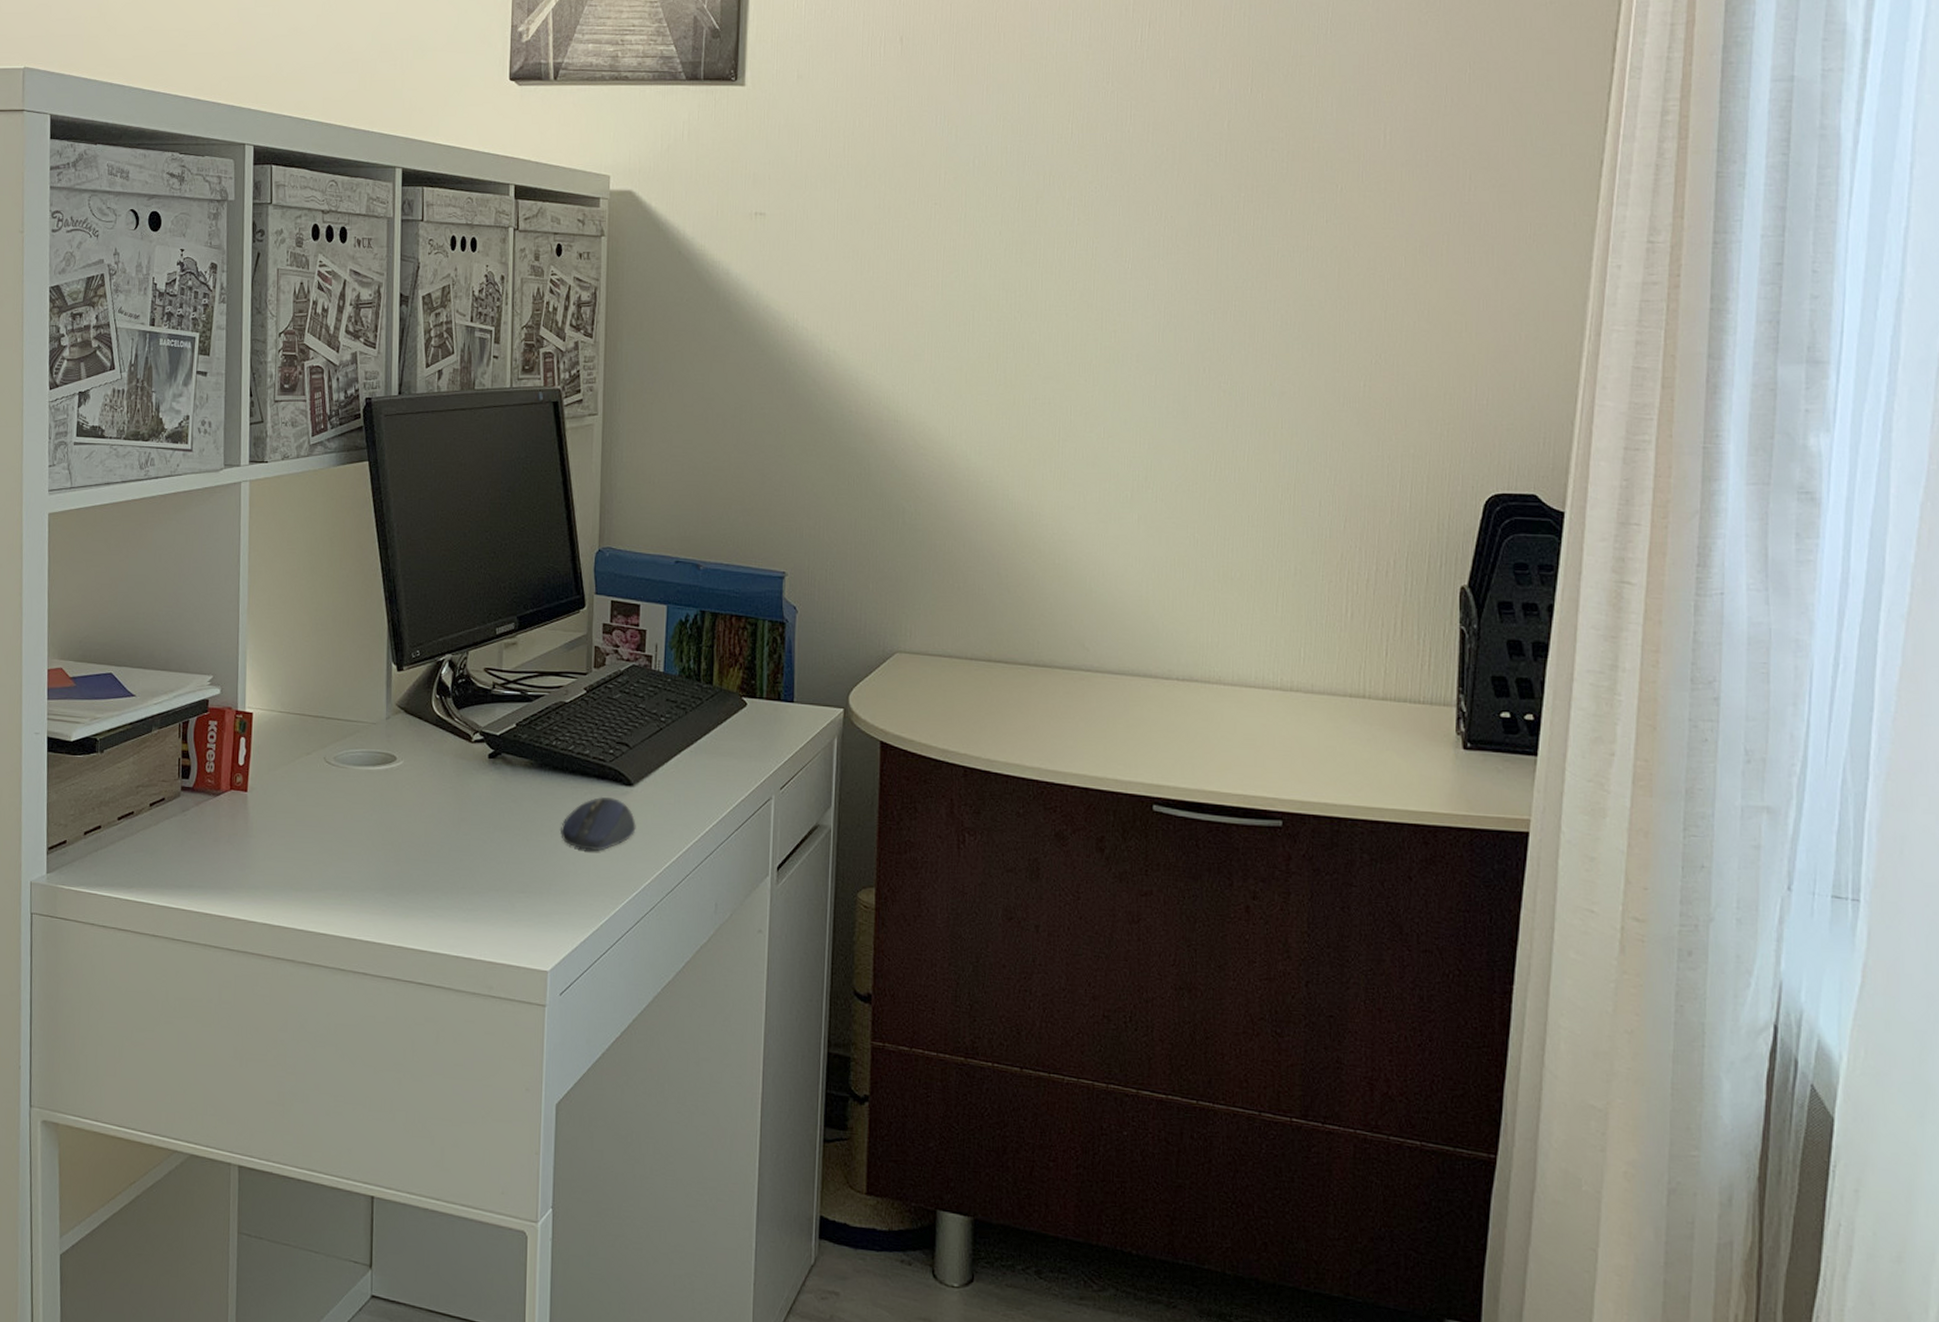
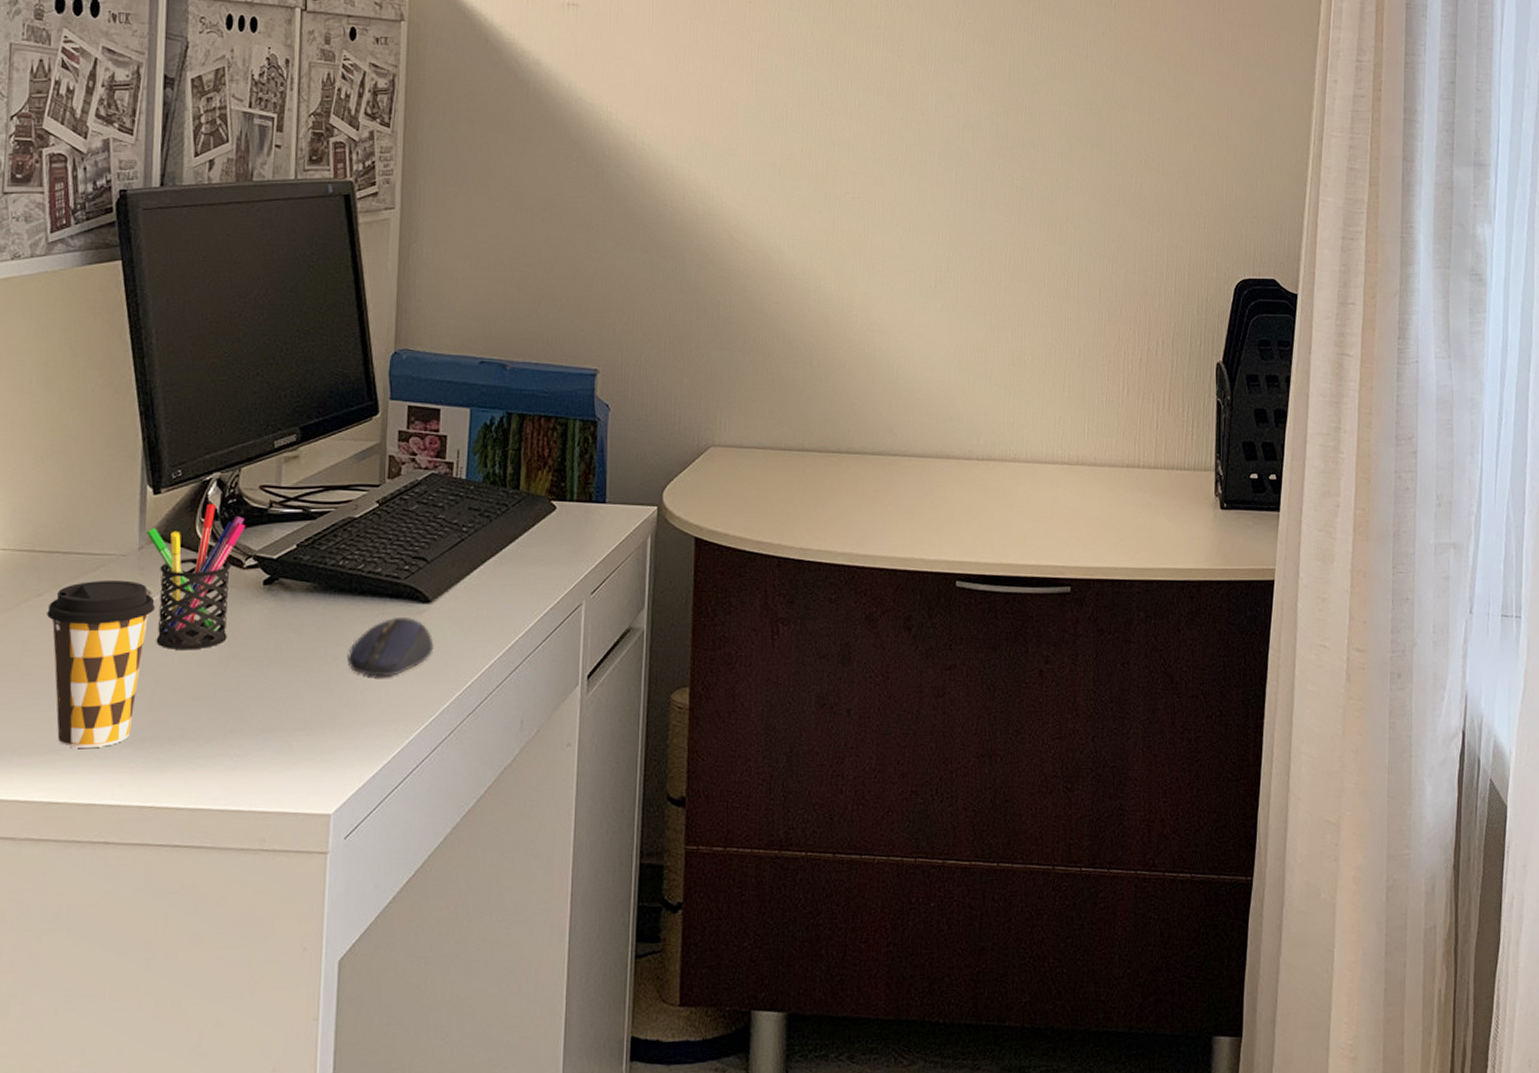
coffee cup: none [315,744,400,890] -> present [47,580,155,748]
pen holder: none [392,683,473,812] -> present [147,504,246,651]

